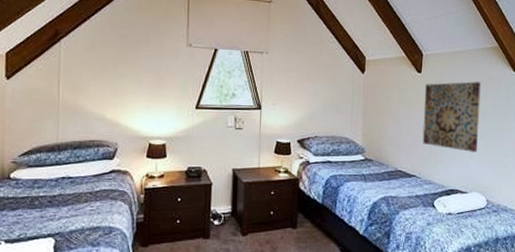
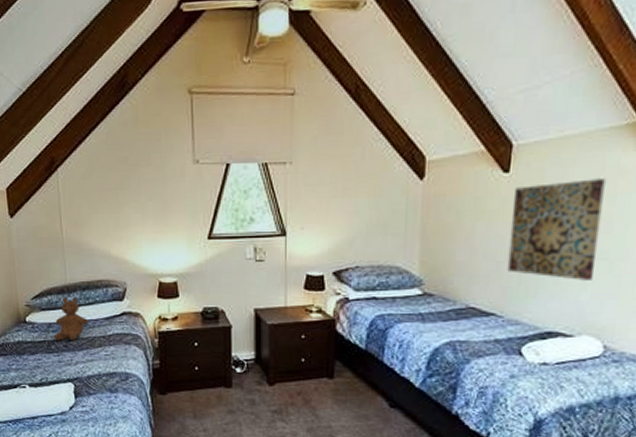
teddy bear: none [38,154,77,197] -> present [53,296,89,341]

